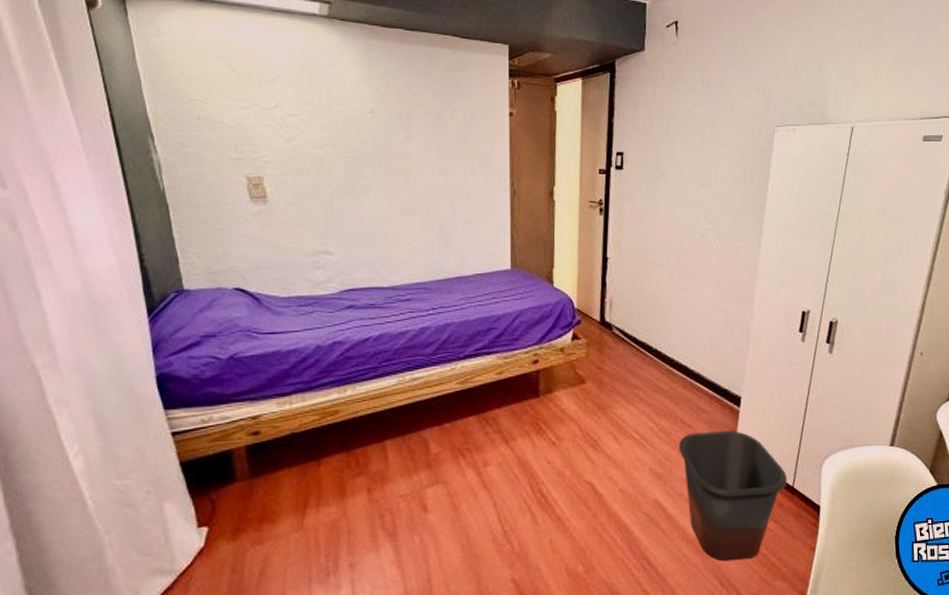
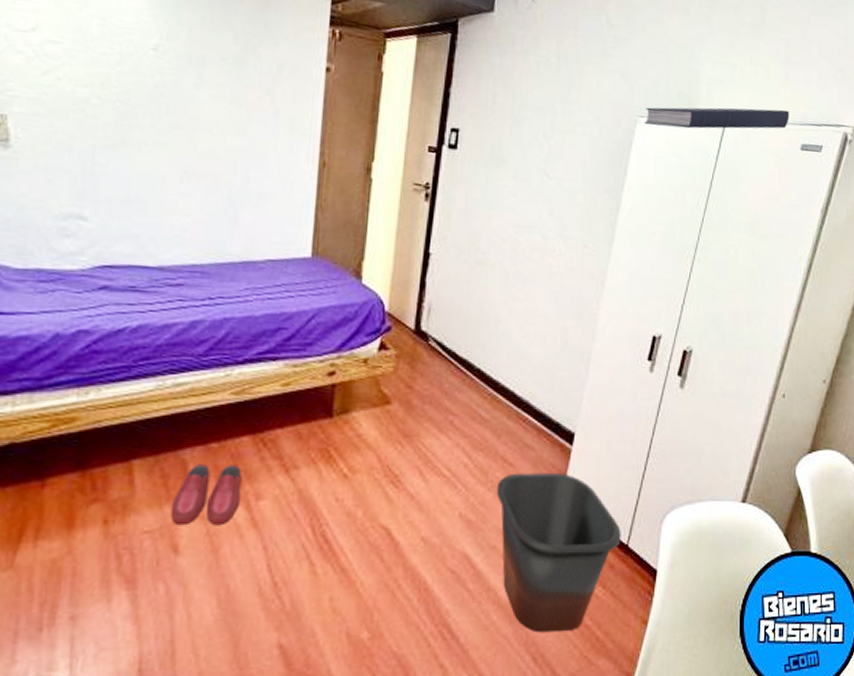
slippers: none [418,440,472,490] -> present [171,464,241,526]
book: none [781,107,911,132] -> present [644,107,789,129]

